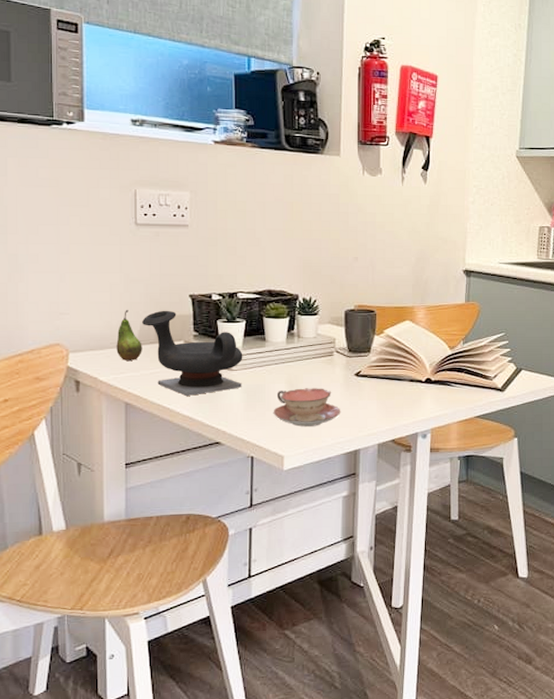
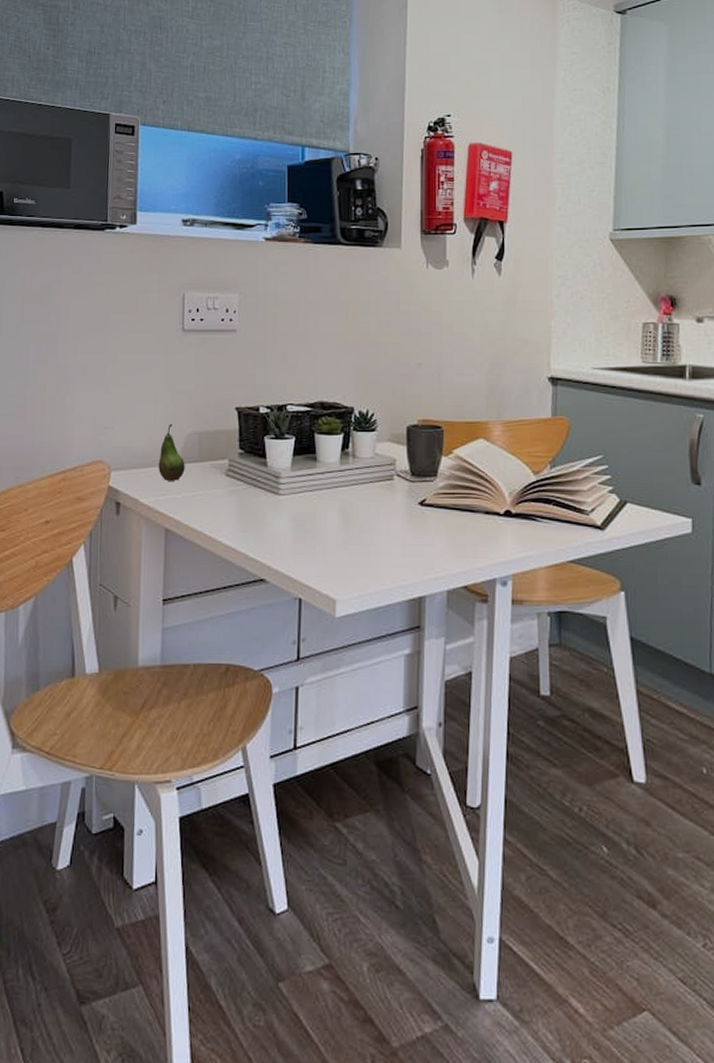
teapot: present [142,310,243,396] -> none [186,424,292,523]
teacup: present [273,388,341,427] -> none [324,518,403,565]

